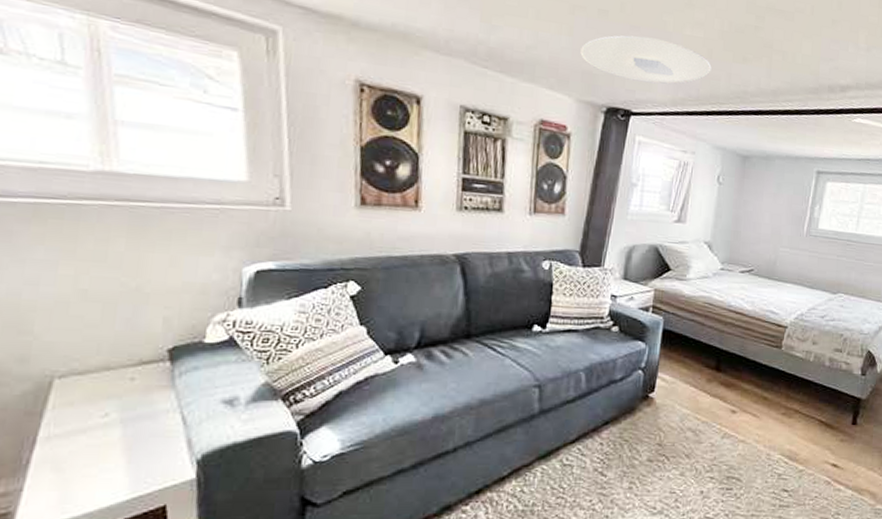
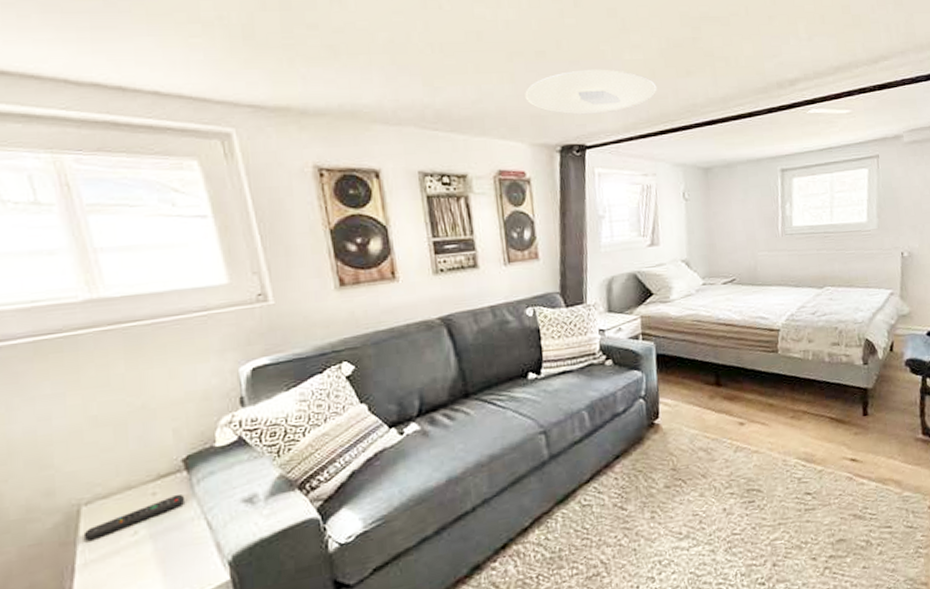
remote control: none [51,383,164,414] -> present [83,494,186,541]

